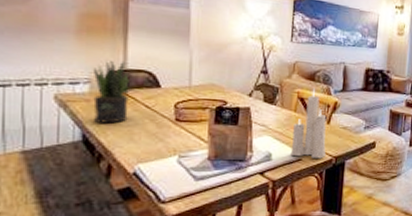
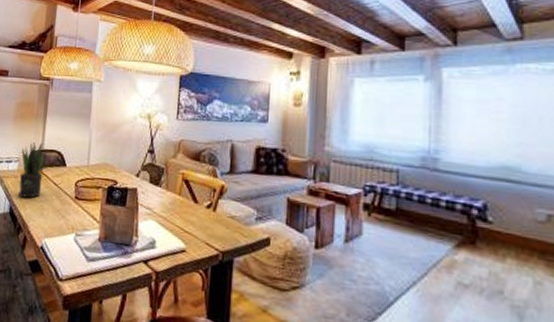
candle: present [290,88,327,159] -> none [174,169,213,252]

